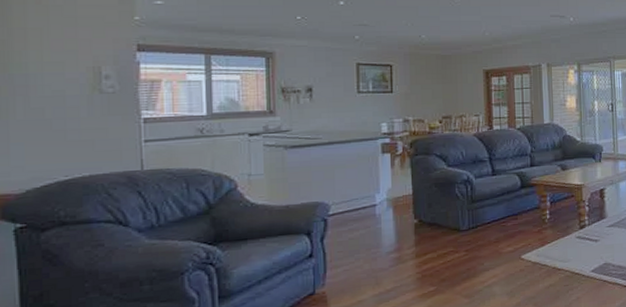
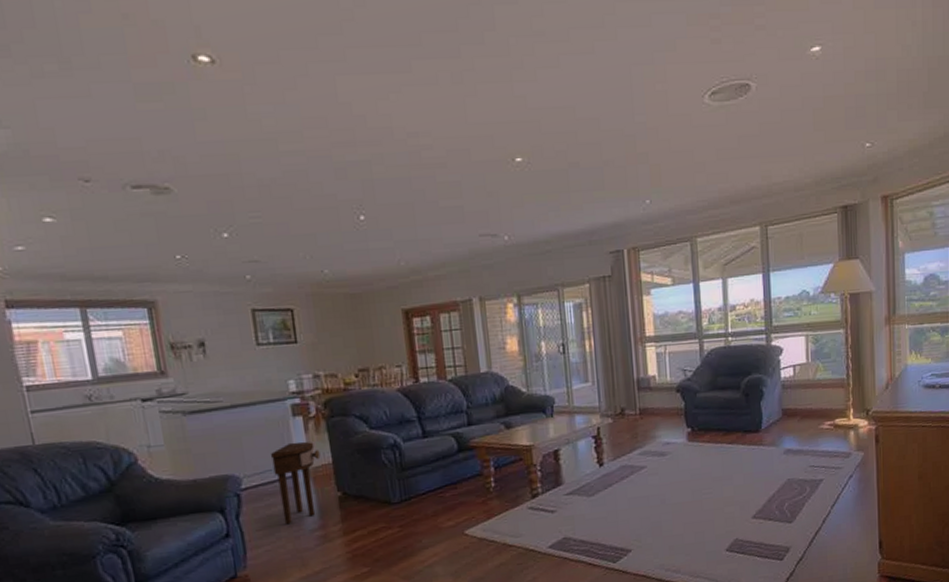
side table: none [358,175,402,247] -> present [270,441,321,525]

